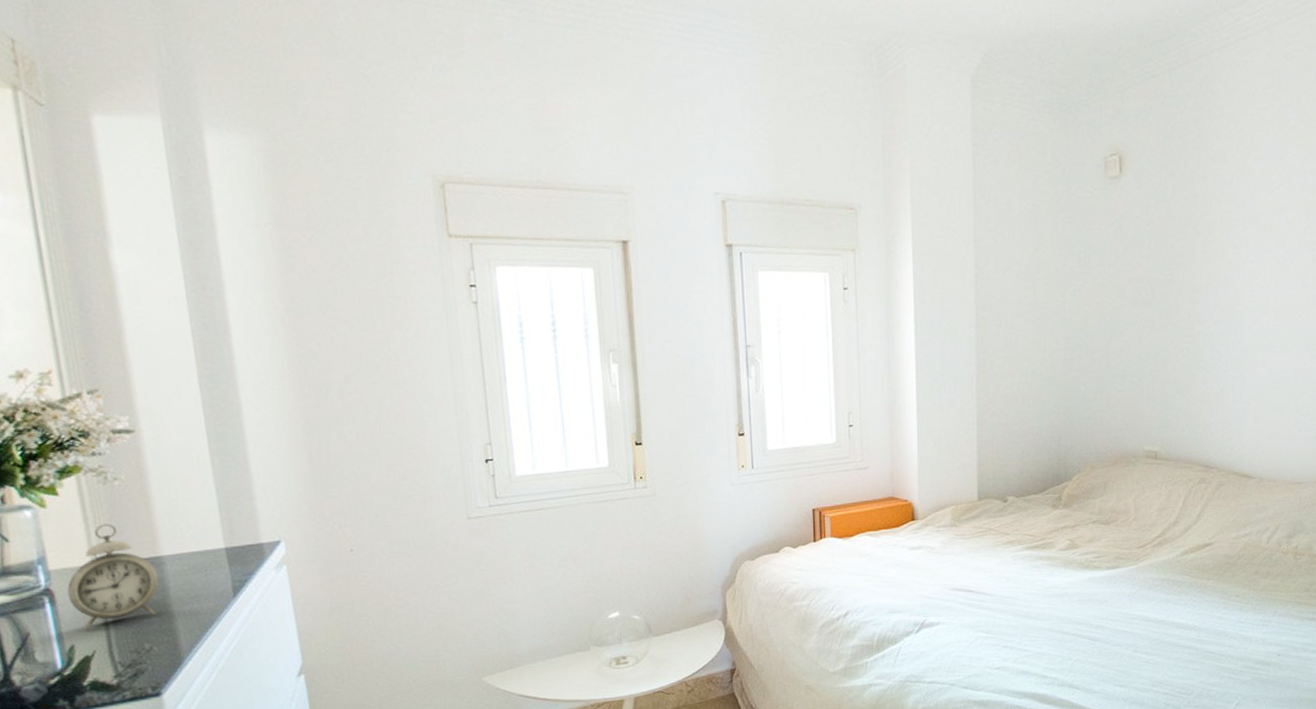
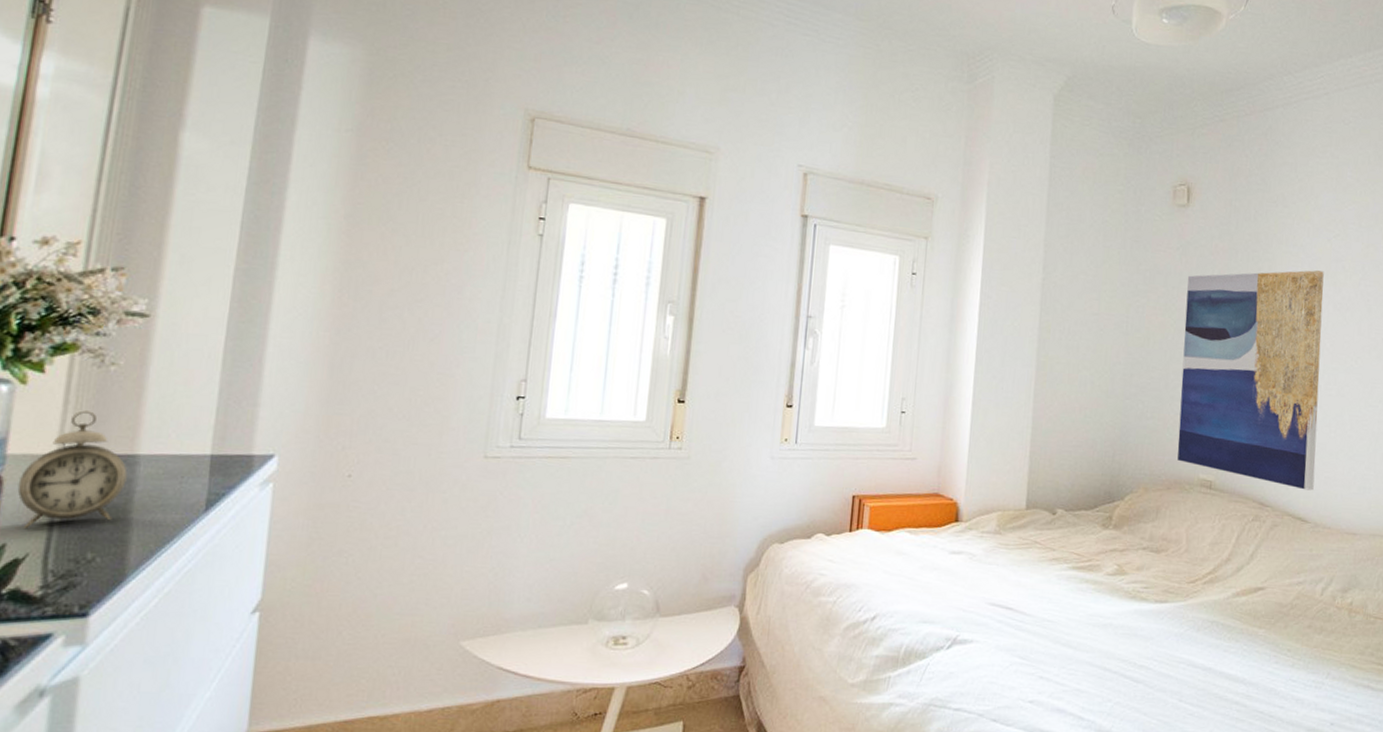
wall art: none [1121,226,1266,448] -> present [1177,270,1324,491]

